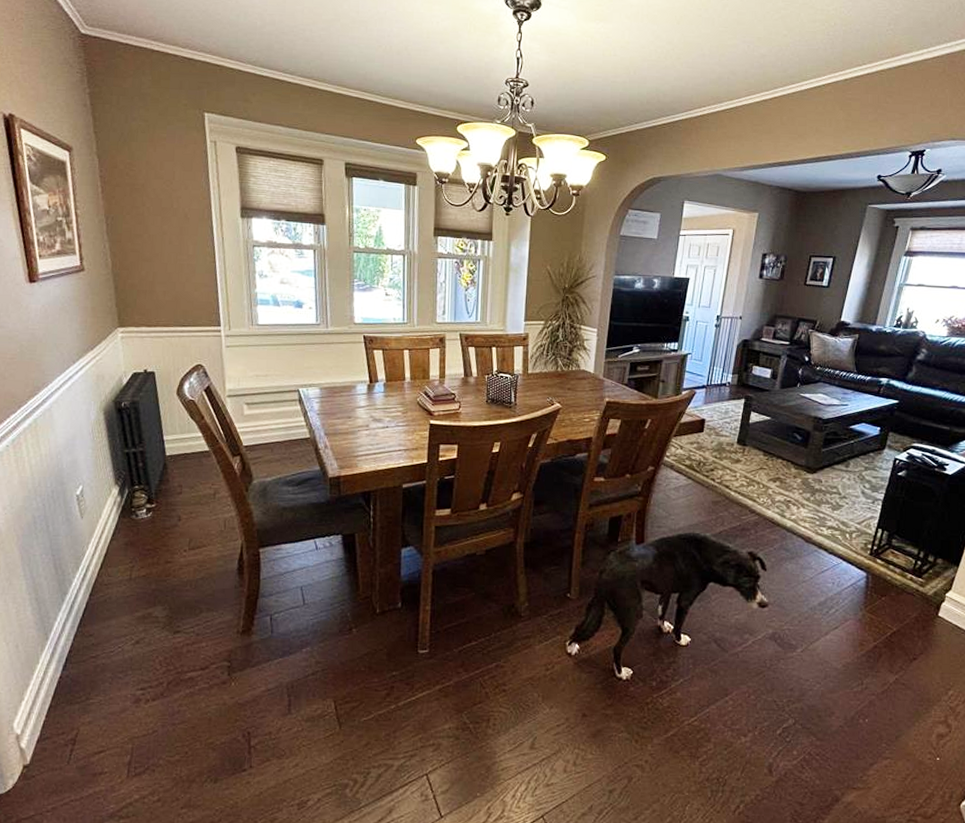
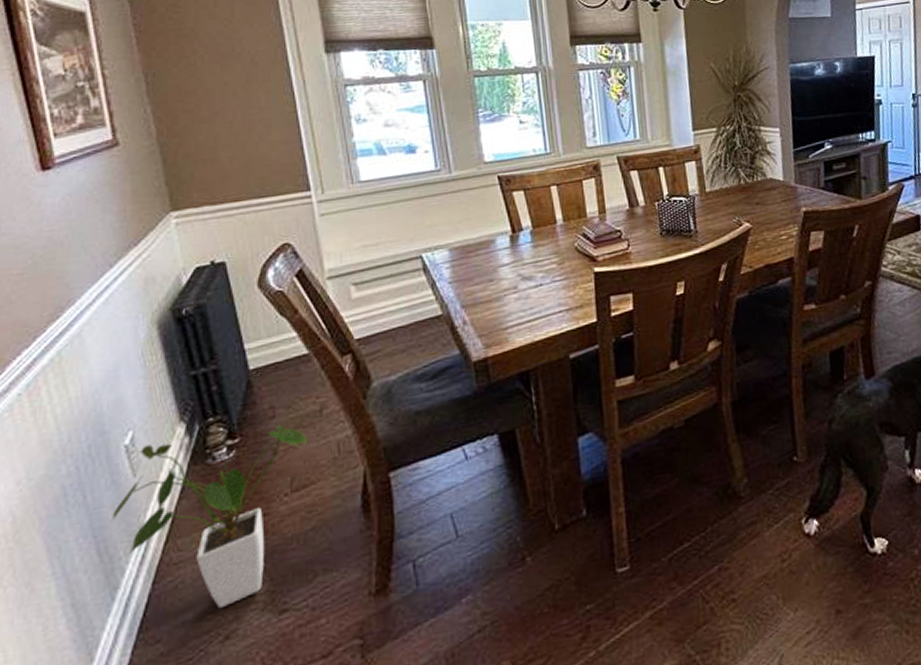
house plant: none [65,497,203,621] -> present [112,425,307,608]

